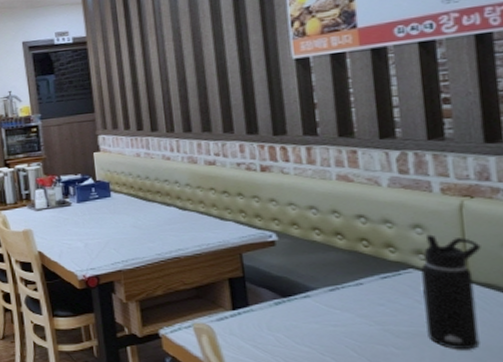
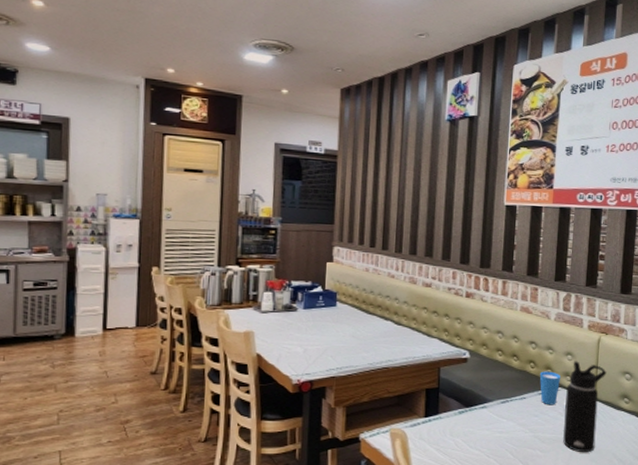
cup: none [377,249,411,292] -> present [539,371,561,405]

